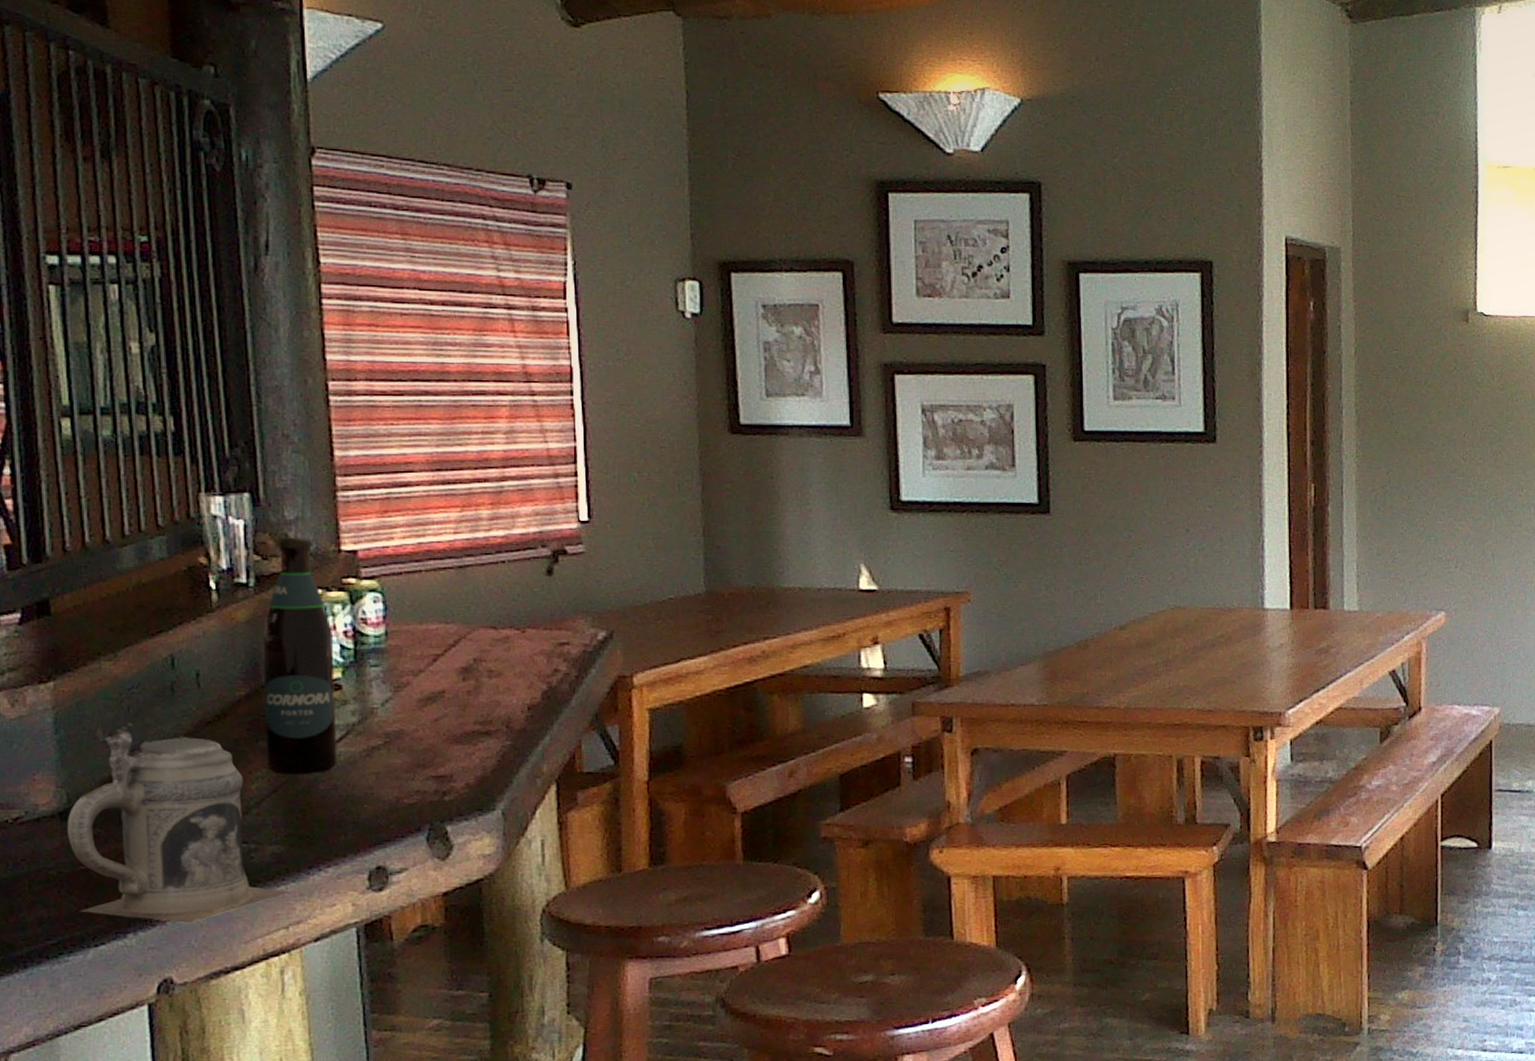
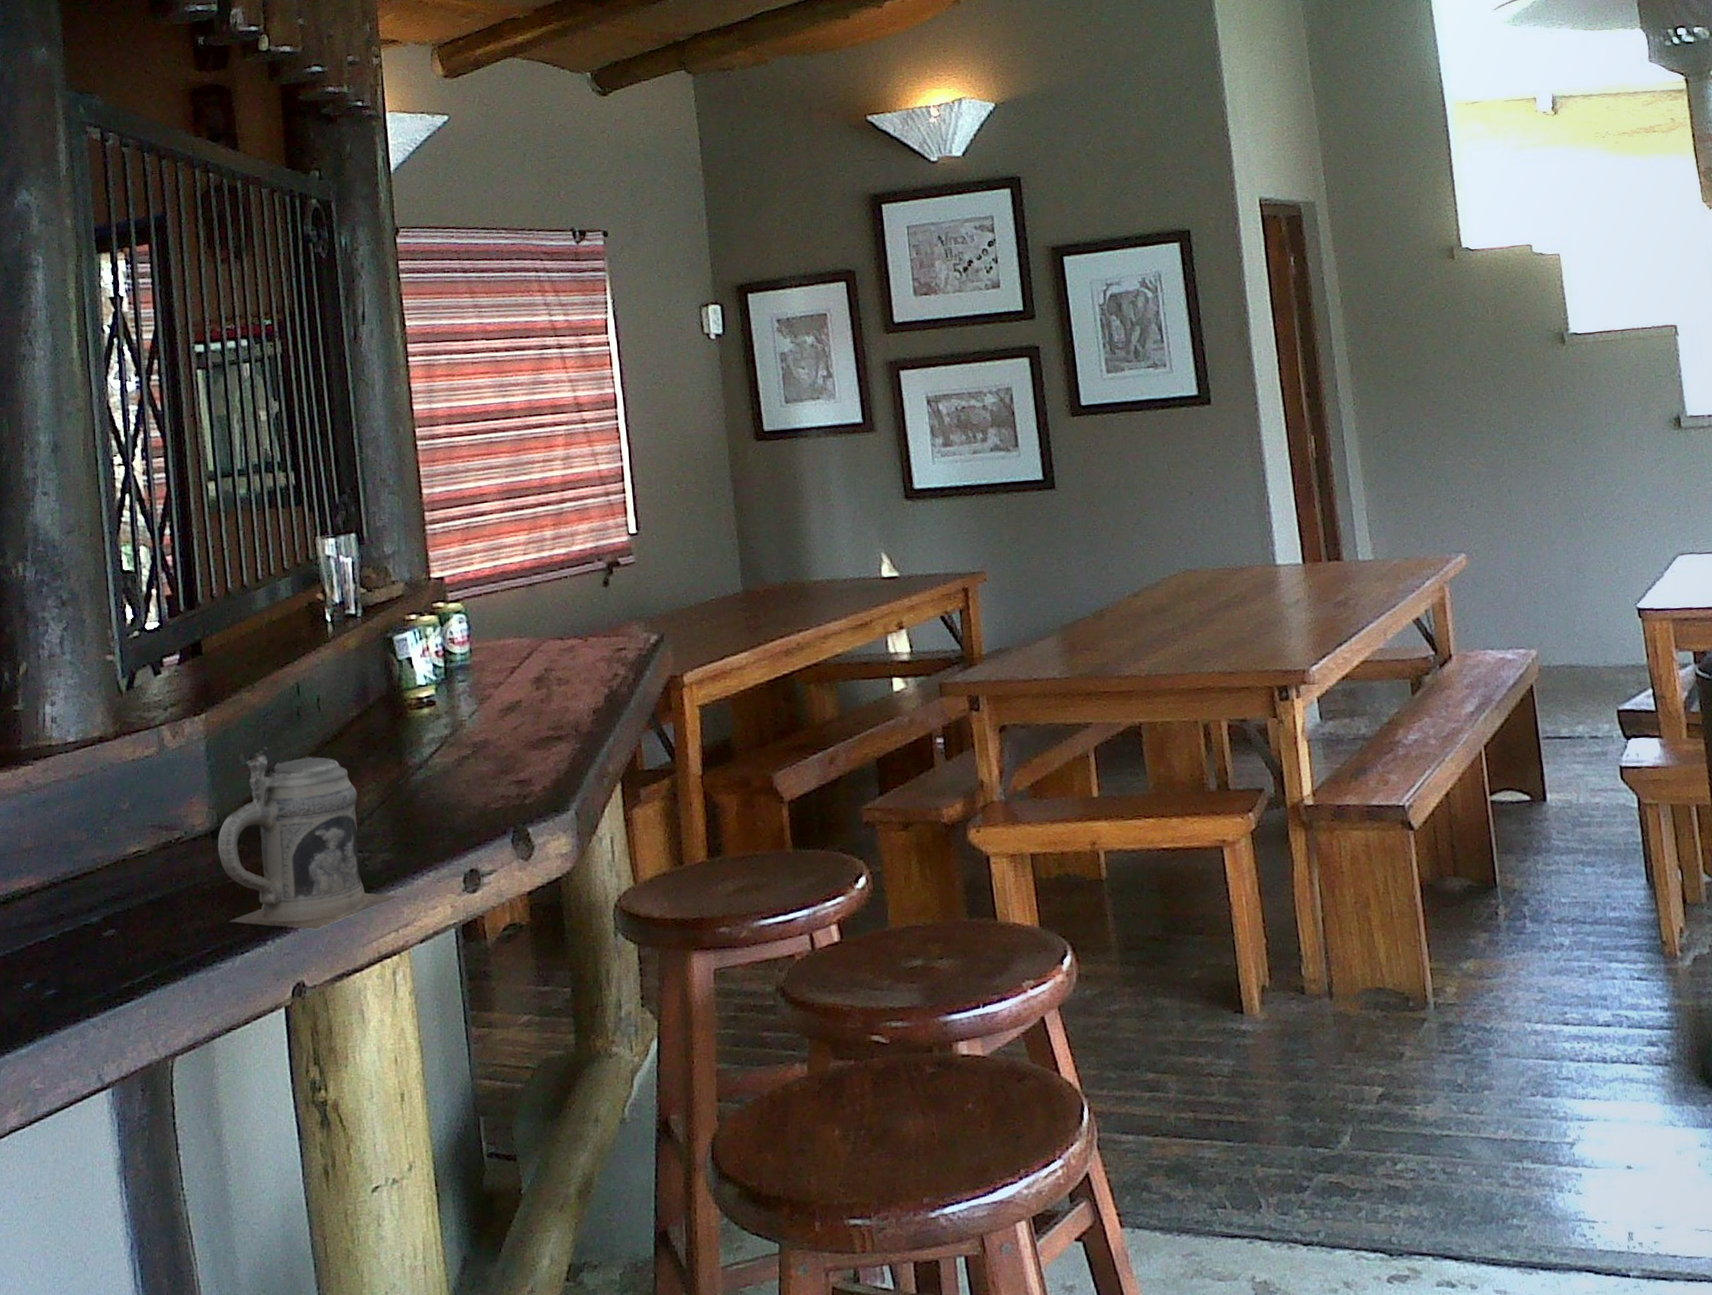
bottle: present [262,537,338,774] -> none [369,568,434,787]

